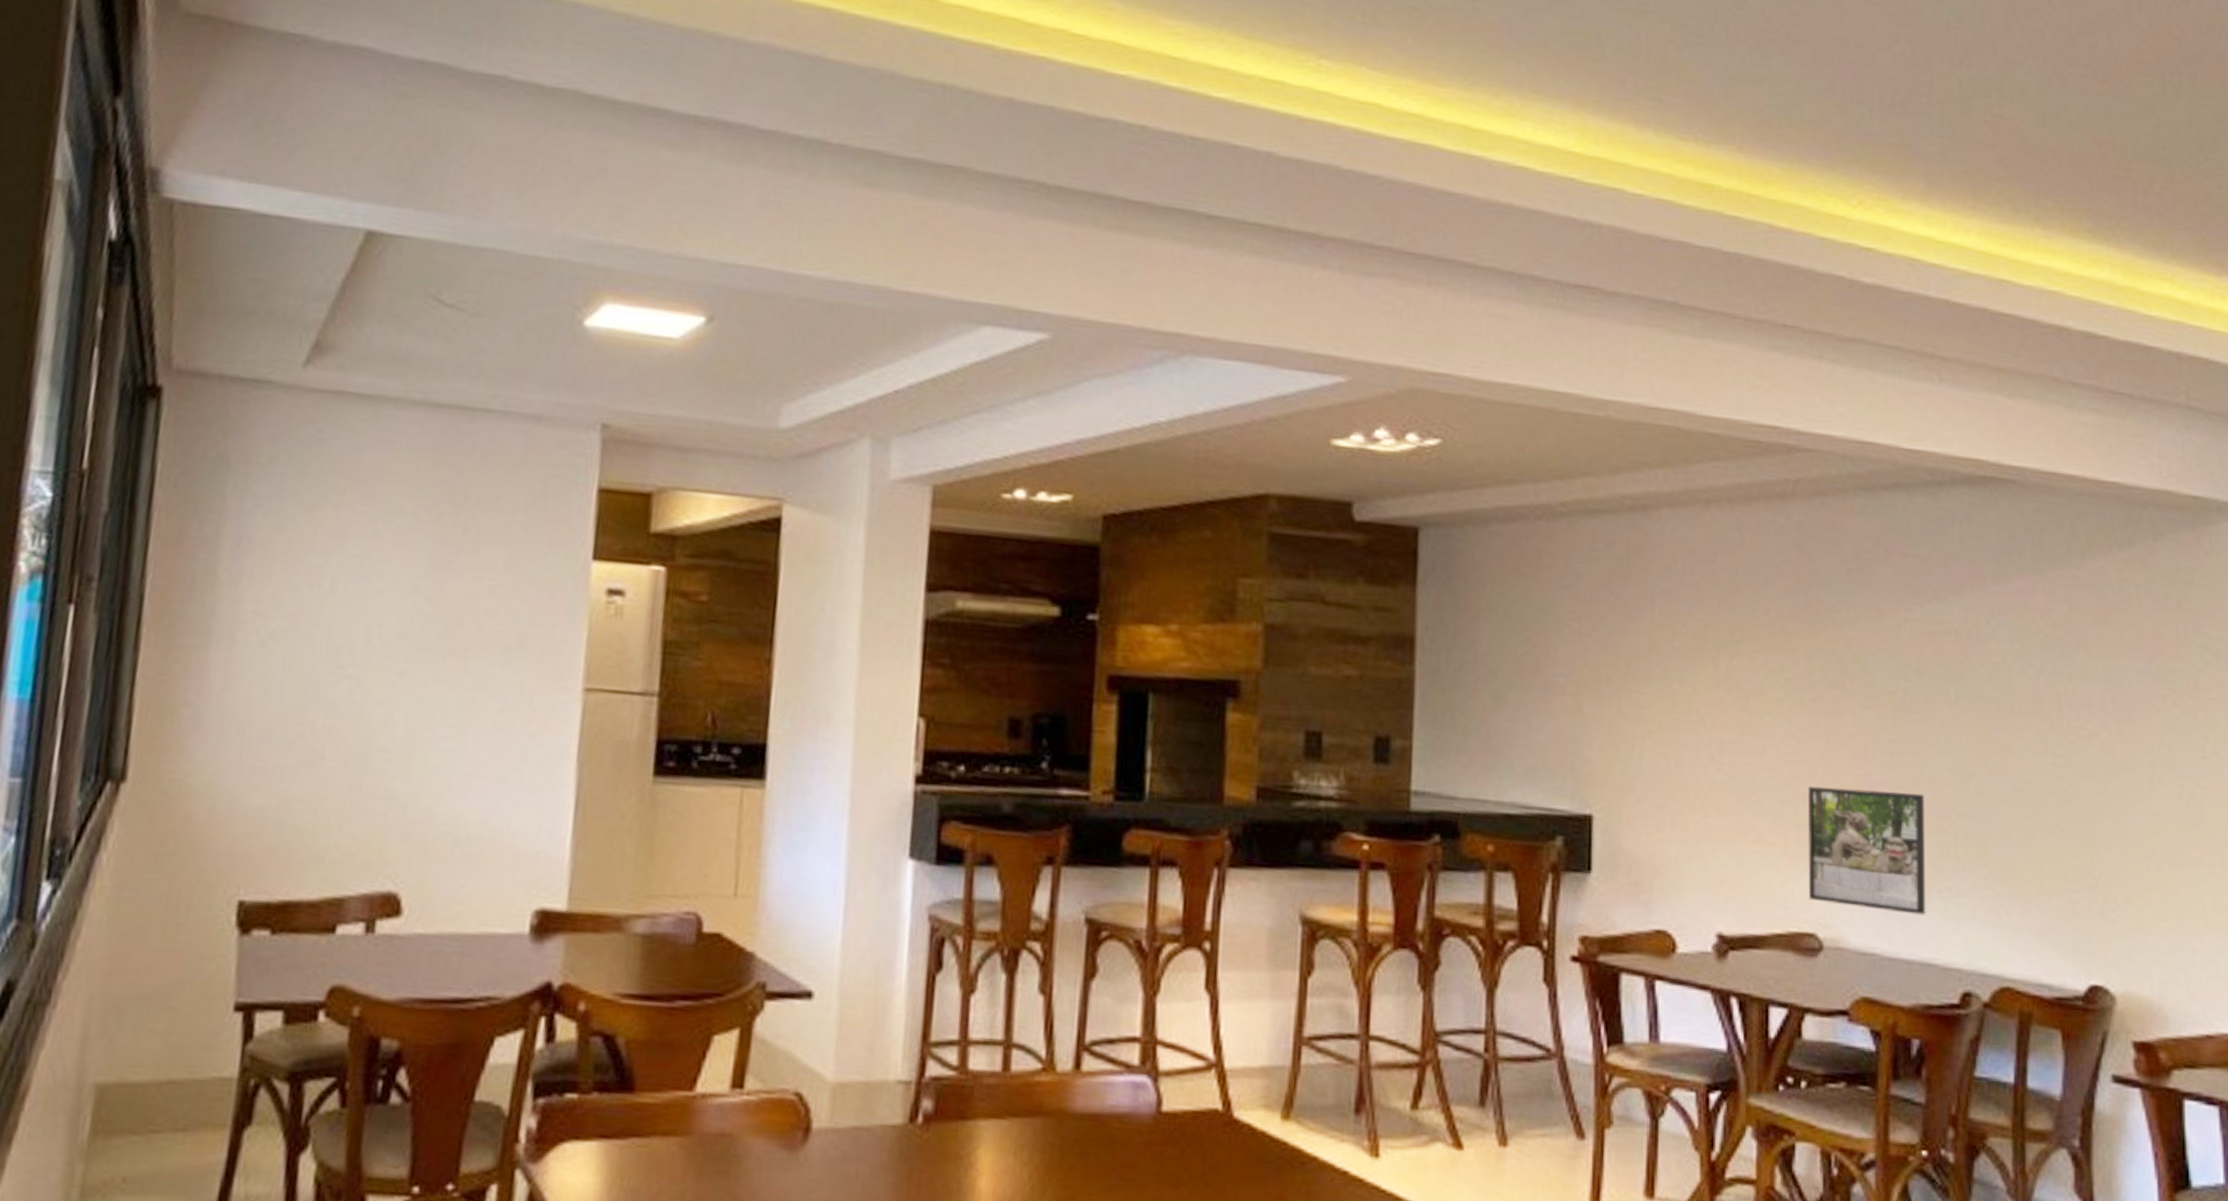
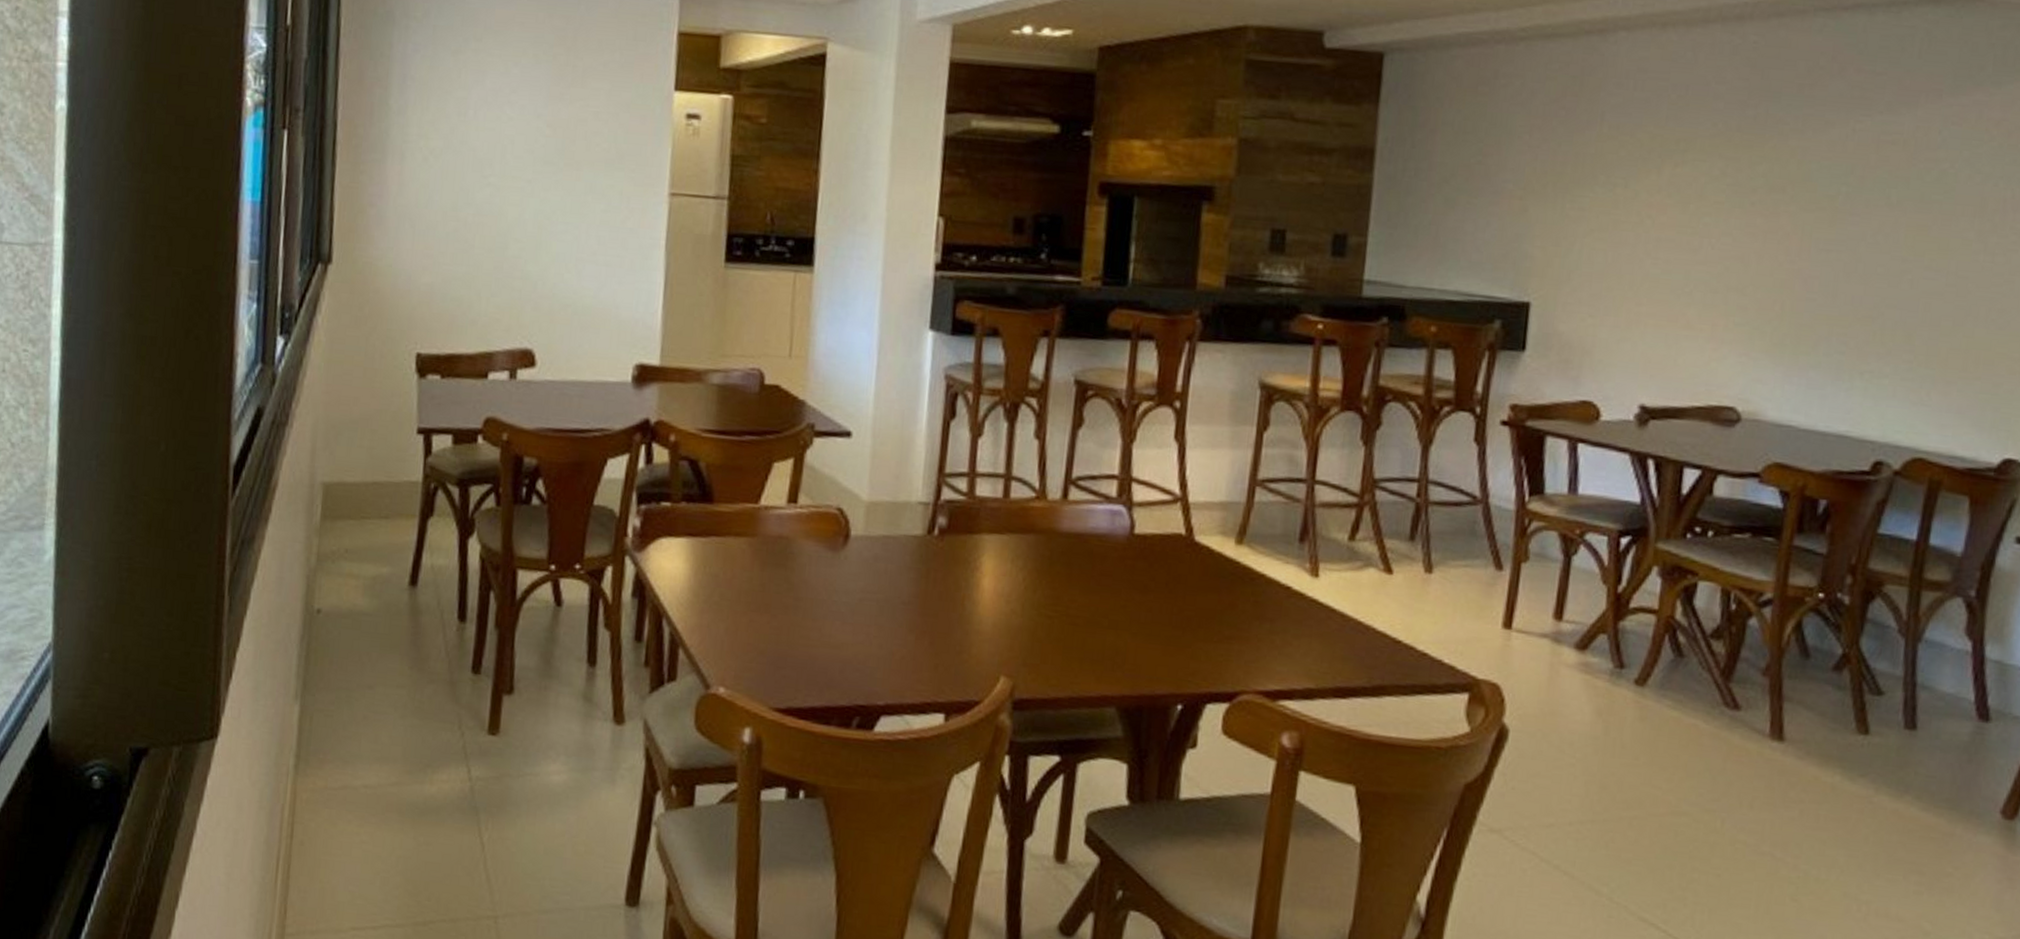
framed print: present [1807,786,1926,915] -> none [1731,280,1855,394]

